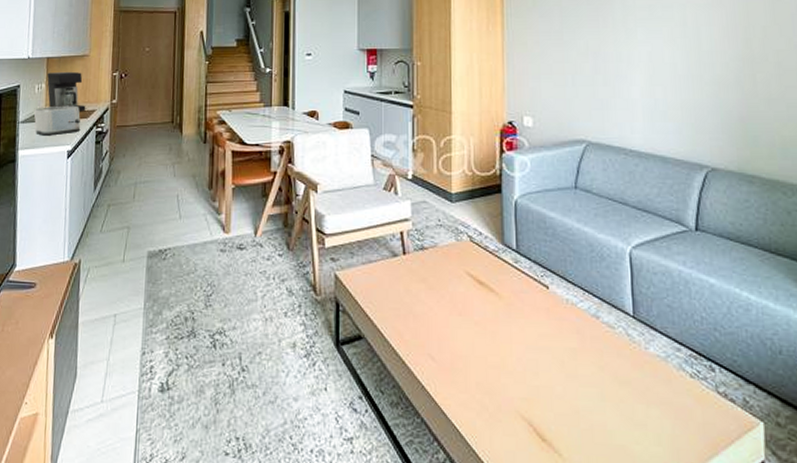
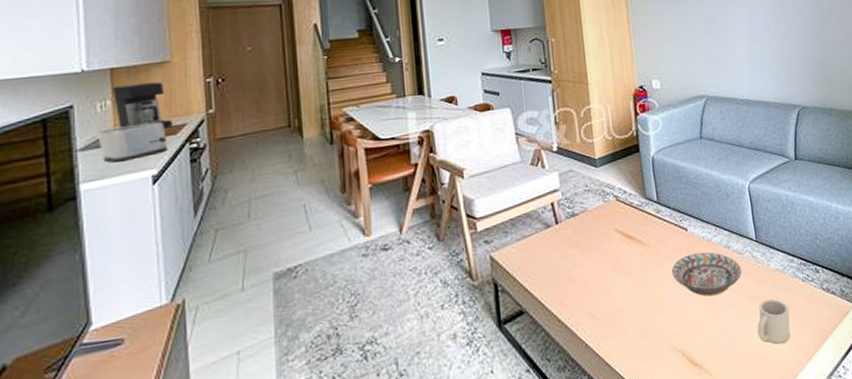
decorative bowl: none [526,315,612,368] -> present [672,252,742,297]
mug: none [625,387,669,444] -> present [757,299,791,344]

